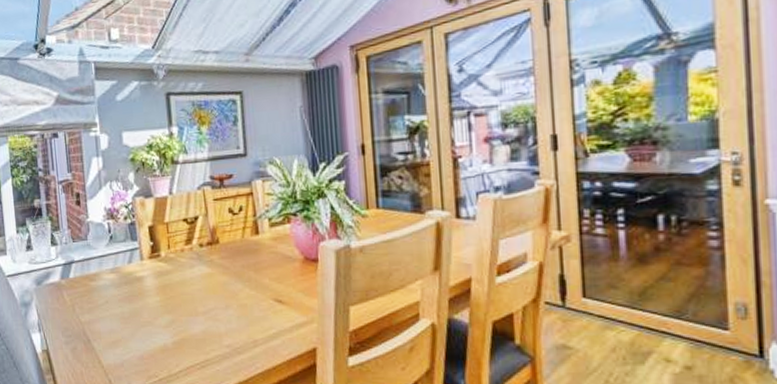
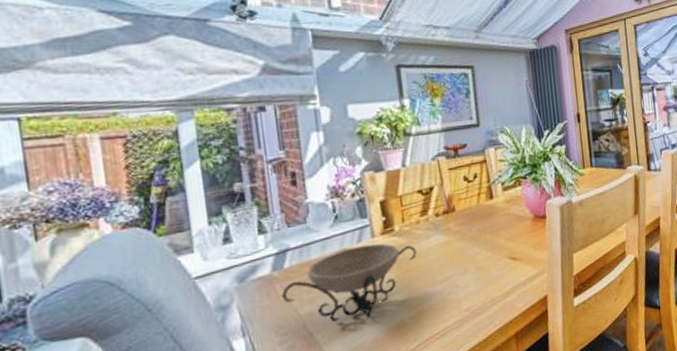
decorative bowl: none [67,266,181,336] -> present [281,243,417,322]

